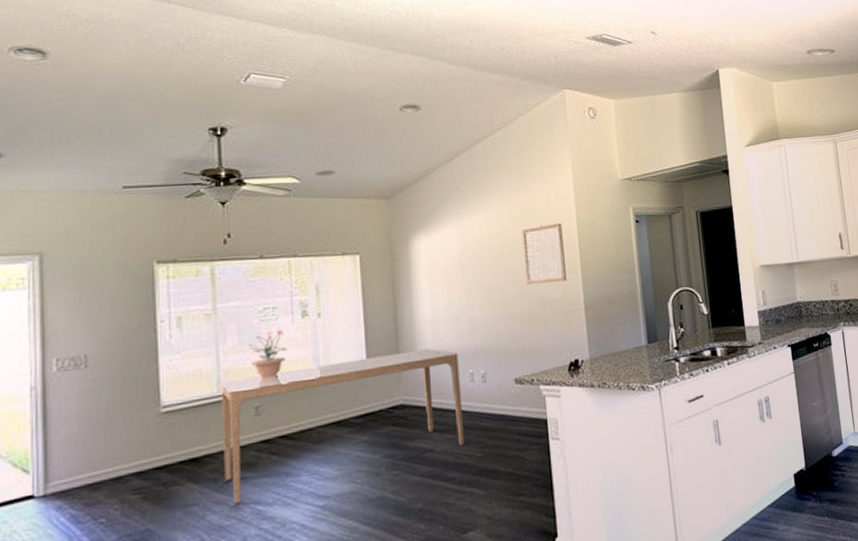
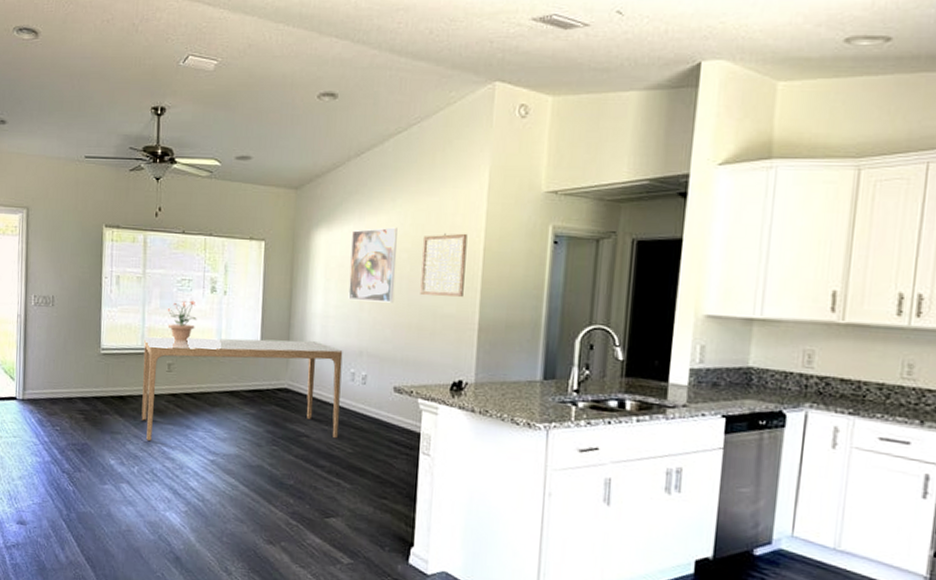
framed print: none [451,225,503,301] -> present [348,227,398,303]

